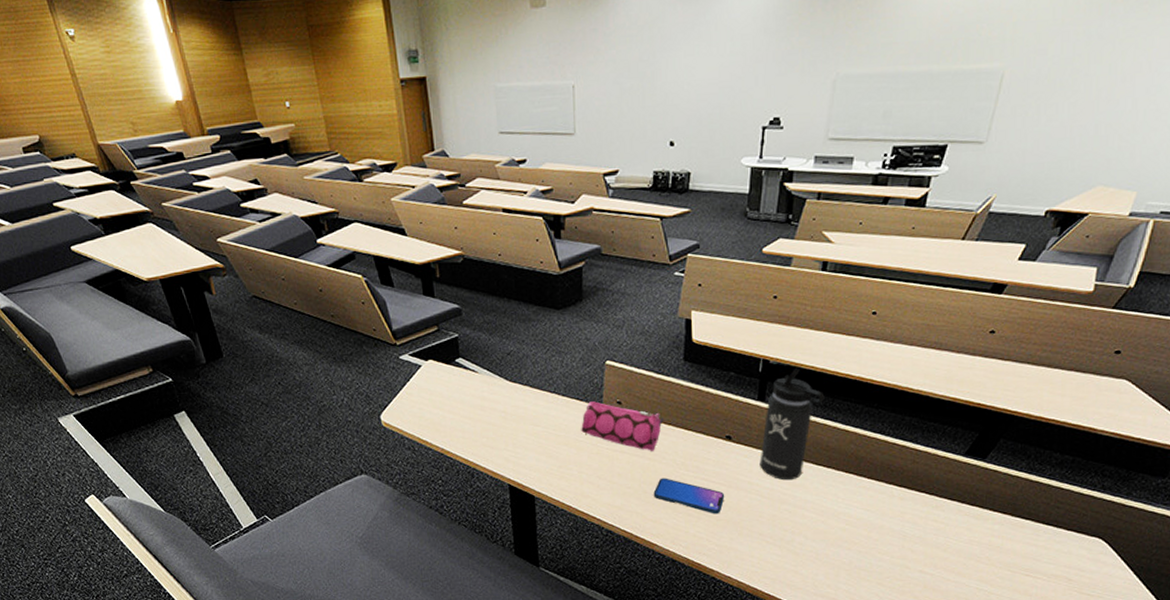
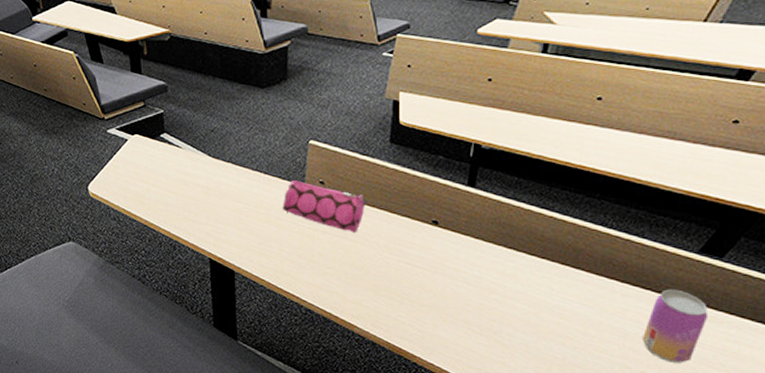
smartphone: present [653,478,725,514] -> none [355,260,430,300]
thermos bottle: present [760,367,825,481] -> none [468,153,541,270]
beer can: none [919,490,975,560] -> present [643,289,709,363]

